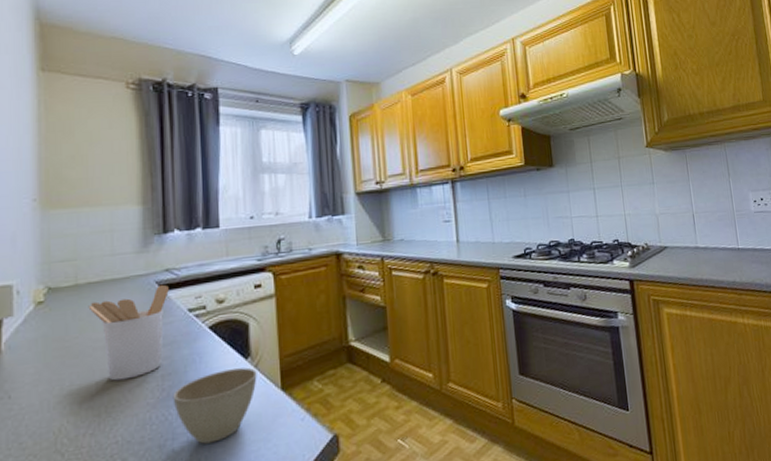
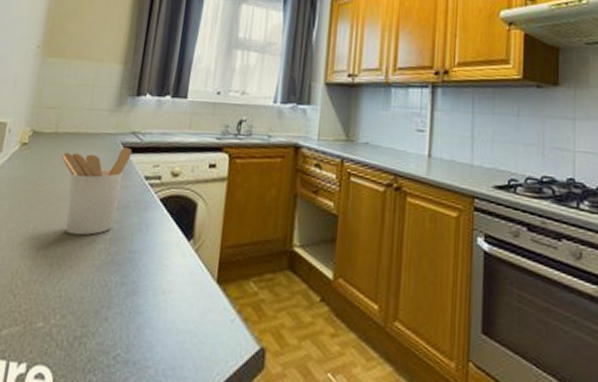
cup: present [172,367,257,444] -> none [115,247,197,322]

